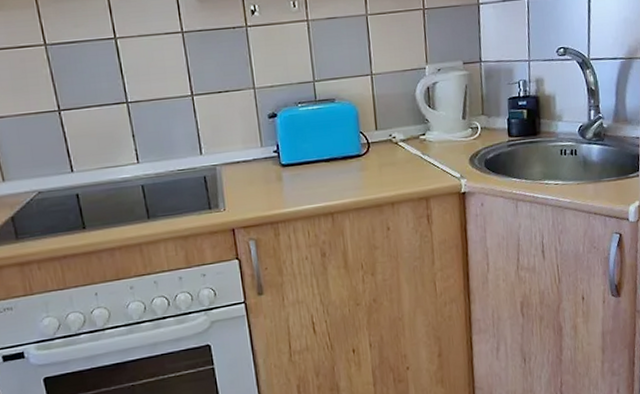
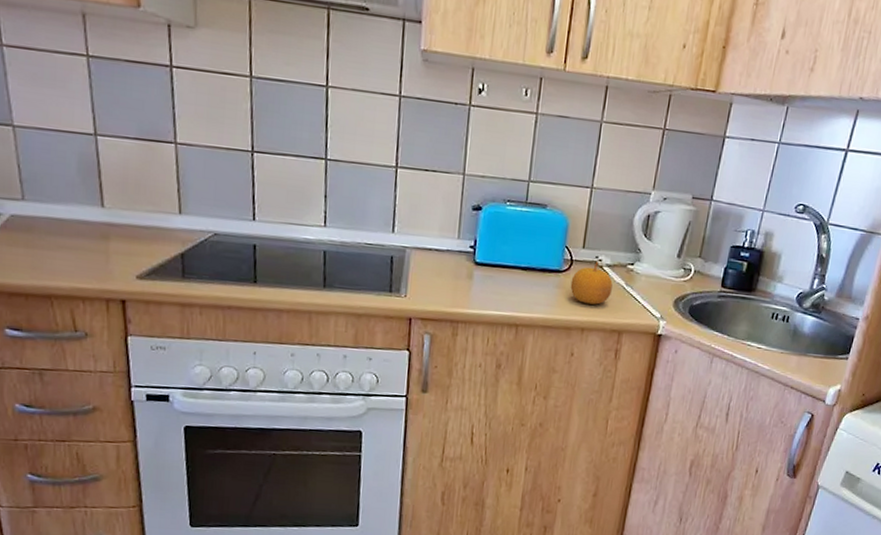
fruit: none [372,139,411,180] -> present [570,261,613,305]

